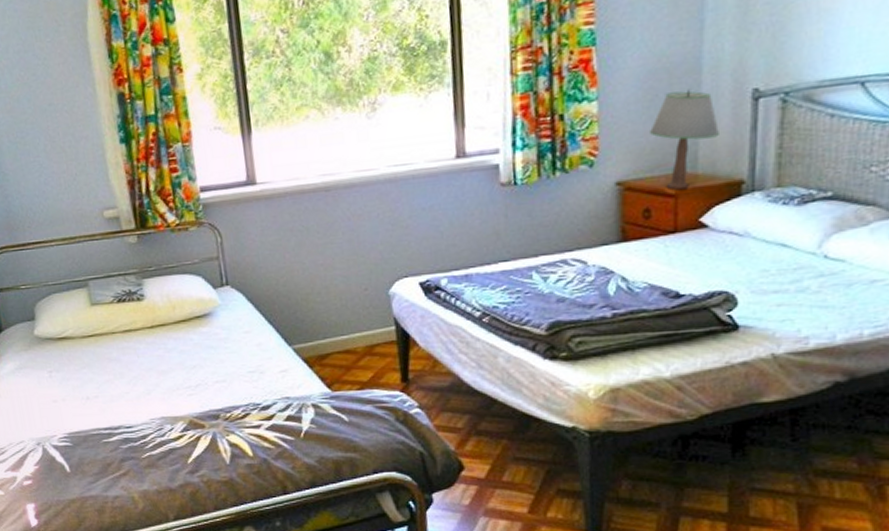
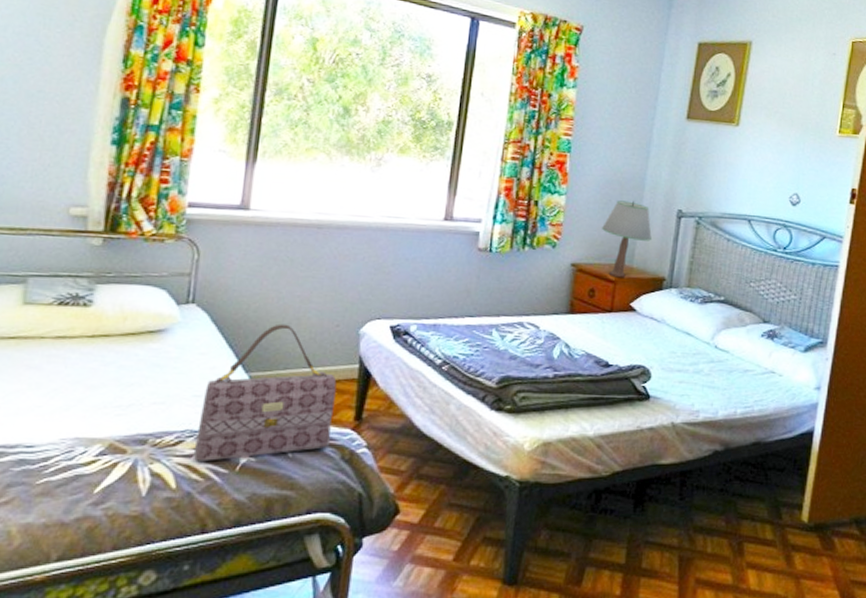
handbag: none [257,294,383,431] -> present [193,323,337,461]

